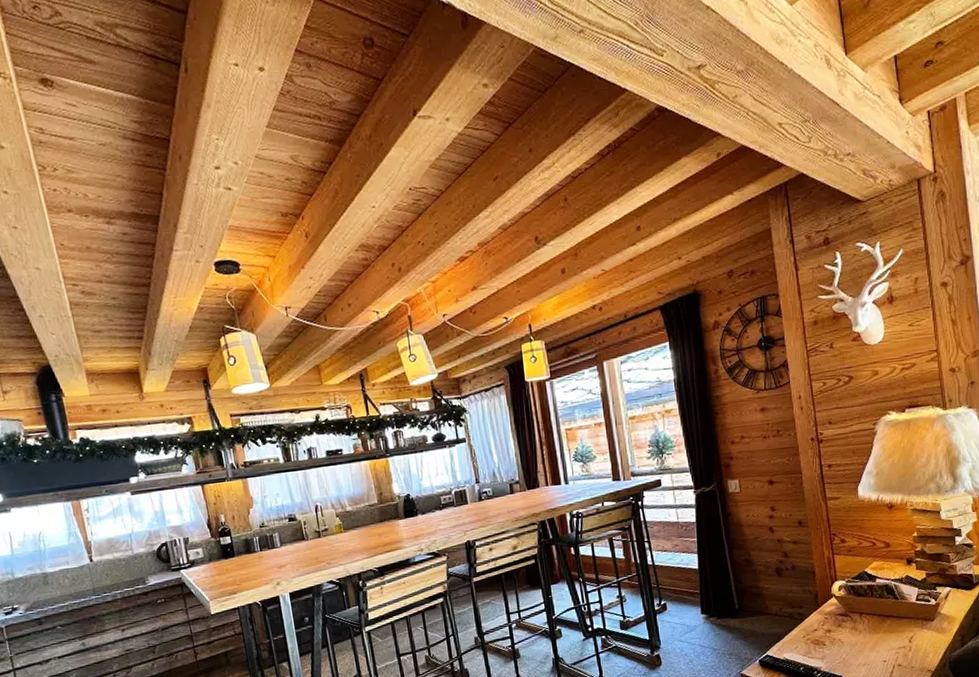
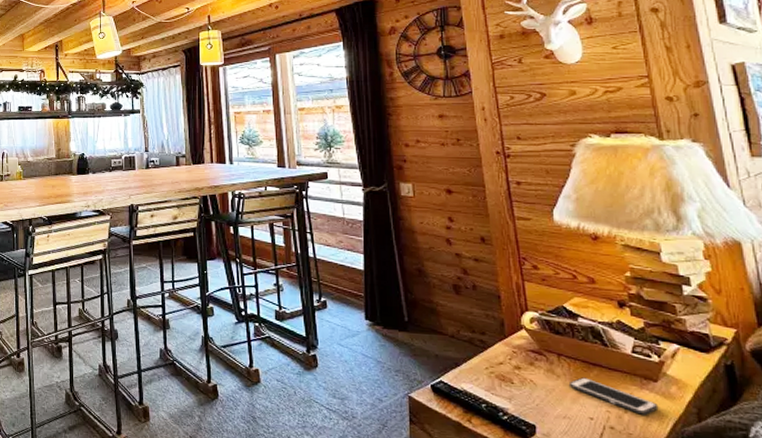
cell phone: none [869,628,934,650] -> present [570,377,659,415]

